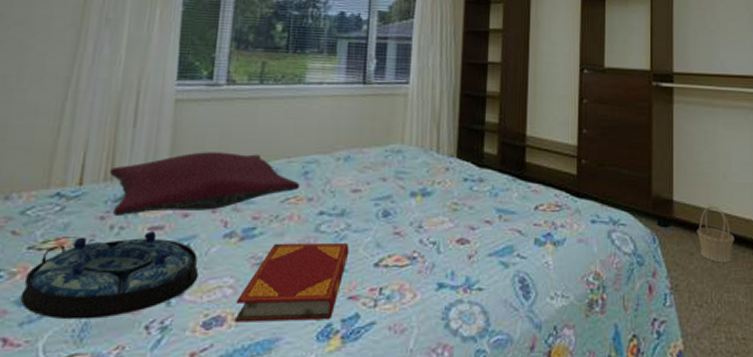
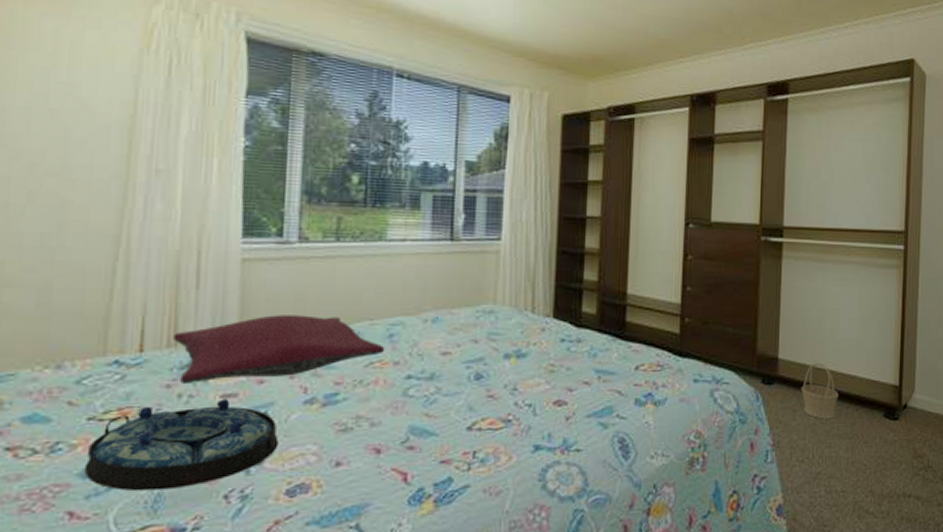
hardback book: present [234,242,350,323] -> none [320,406,440,490]

